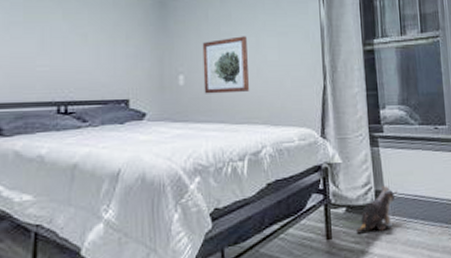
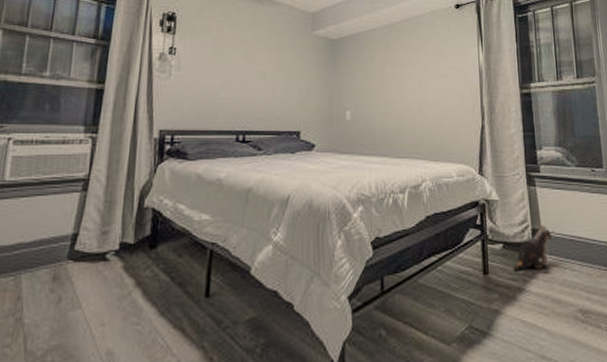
wall art: present [202,36,250,94] -> none [368,77,412,129]

